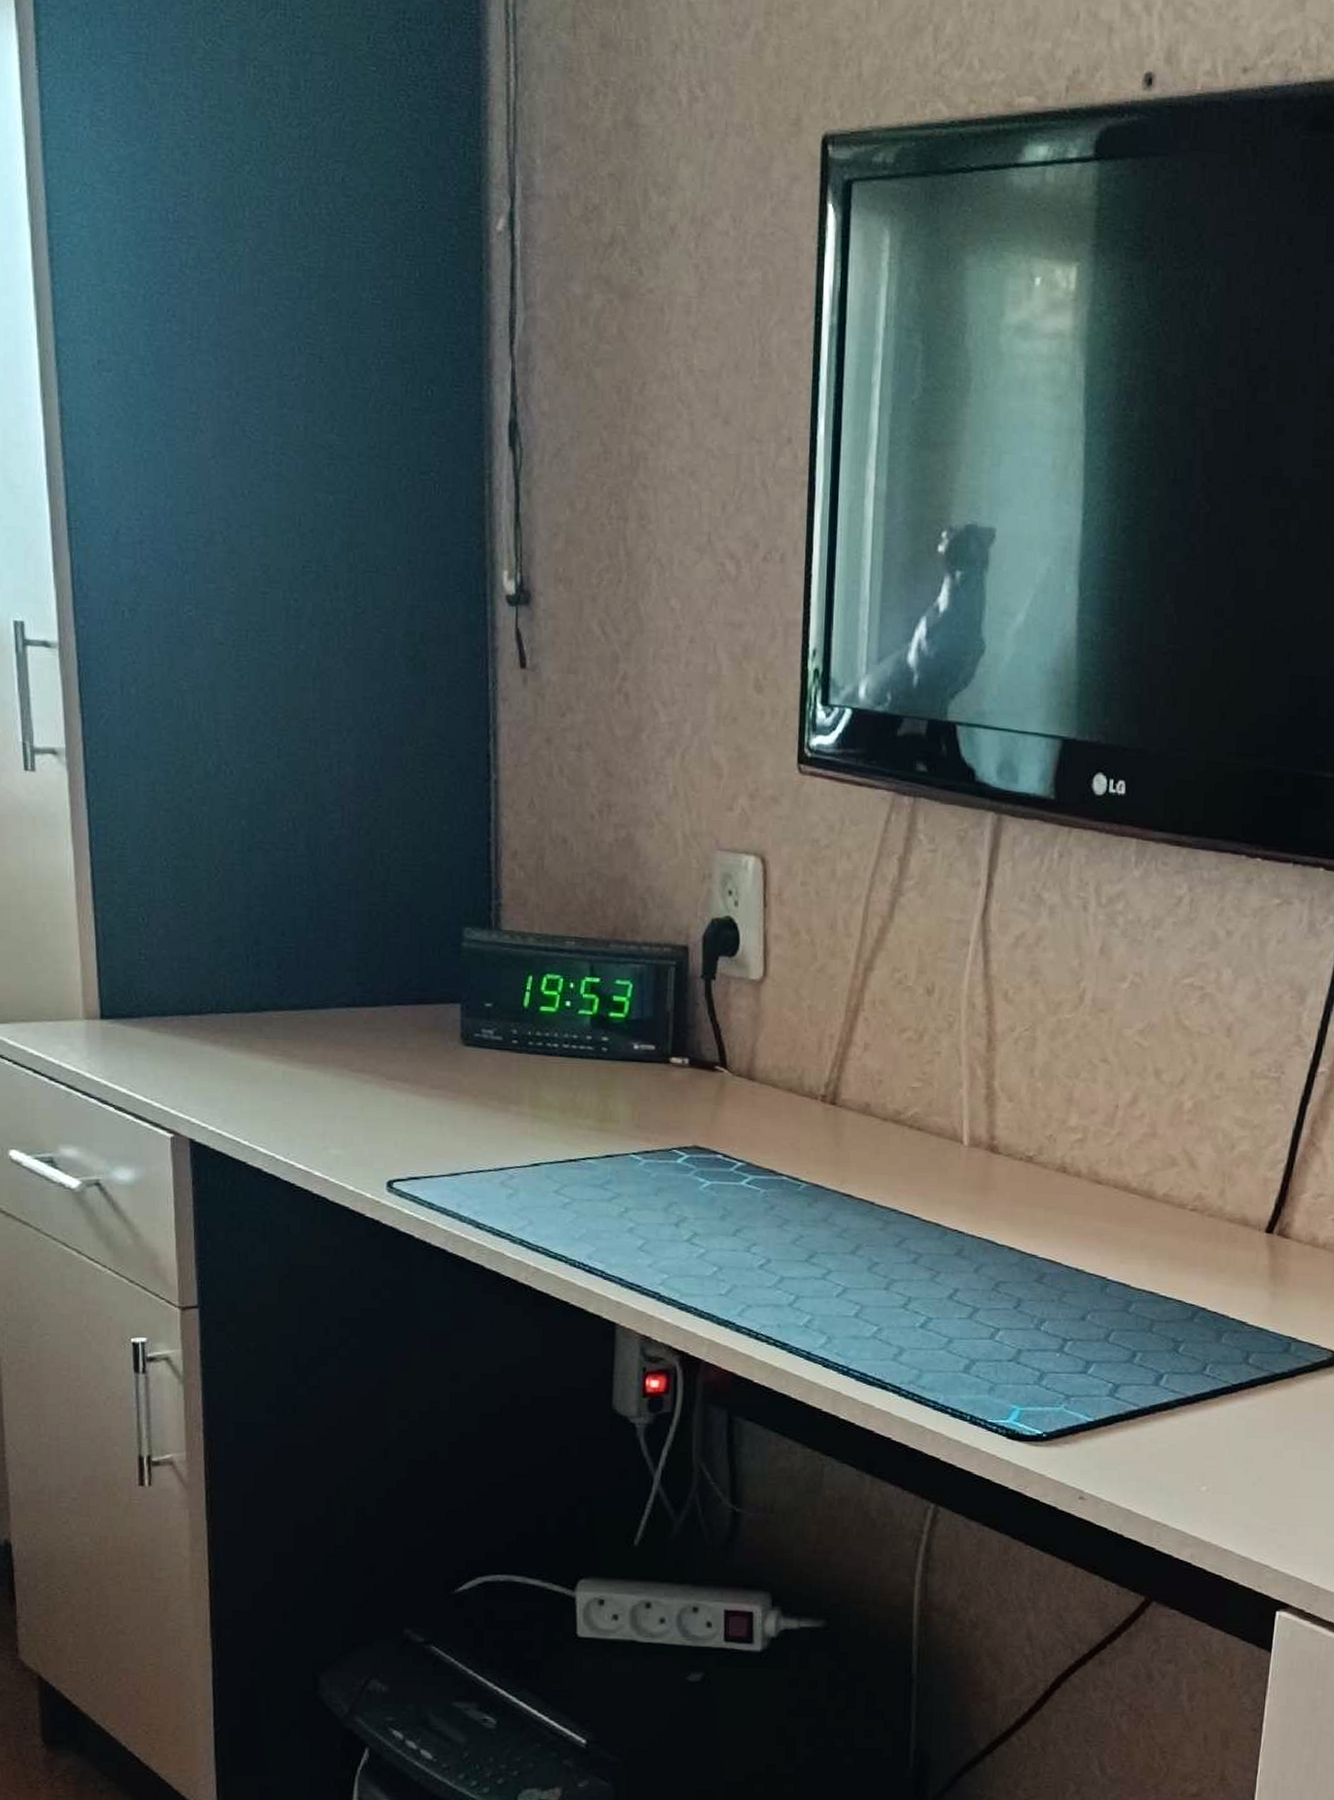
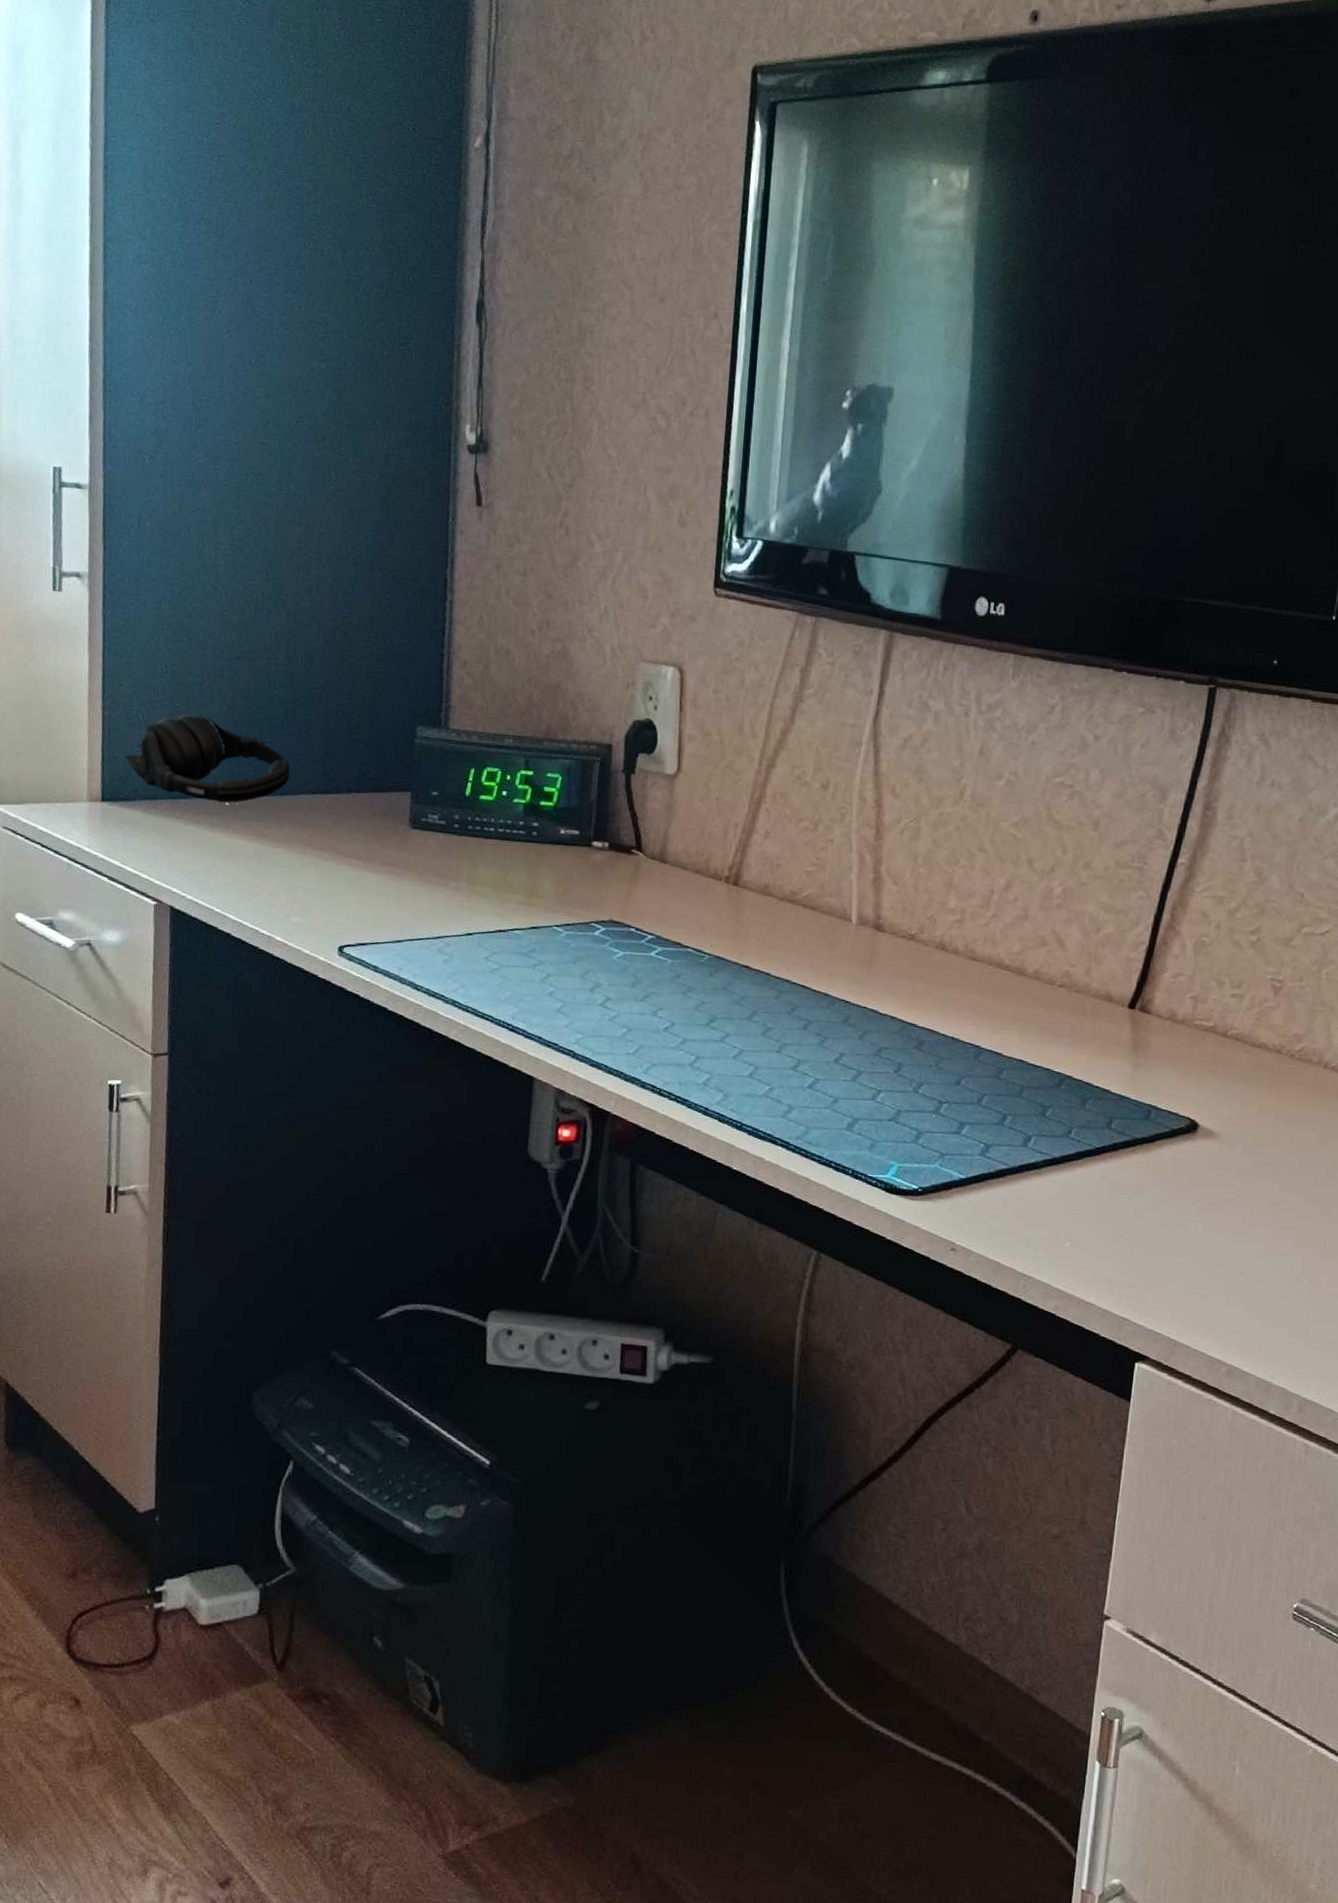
headphones: none [123,915,319,1019] -> present [124,714,290,803]

